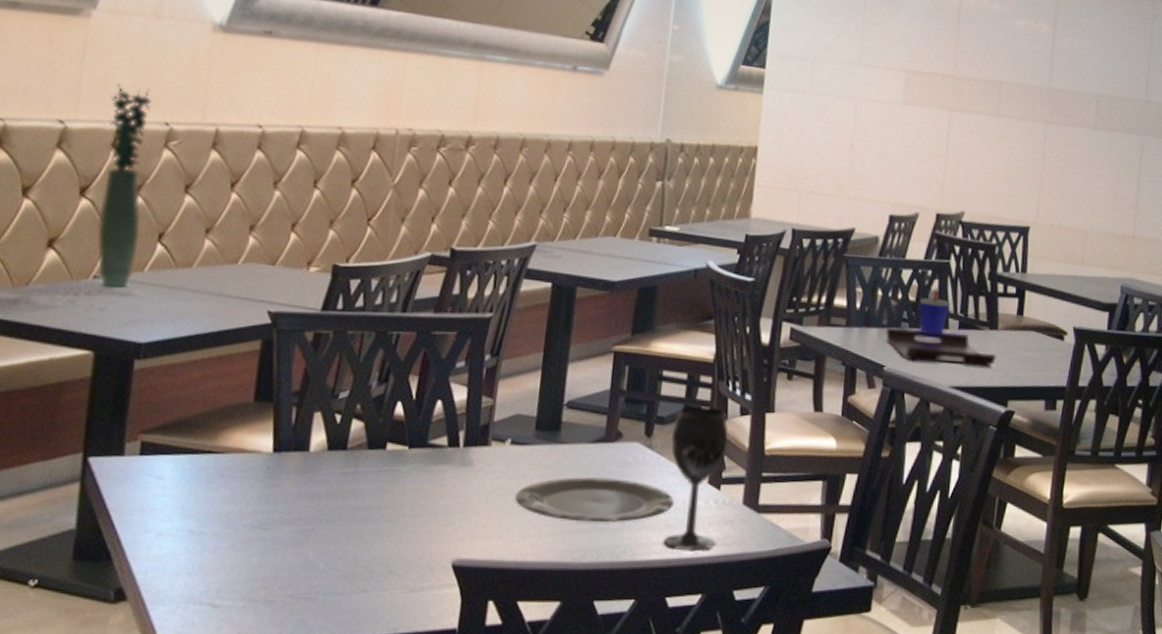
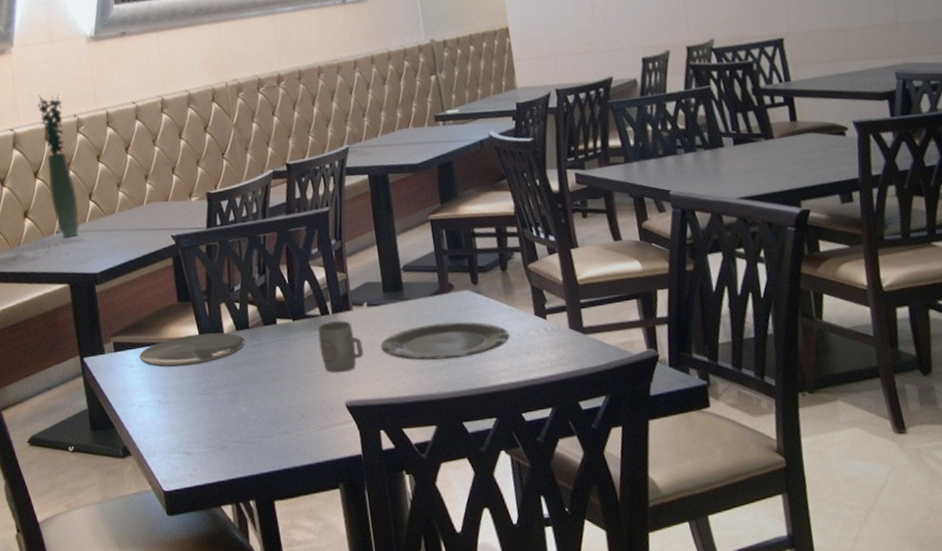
plate: none [176,446,338,489] -> present [139,332,246,368]
mug: none [434,456,493,521] -> present [317,320,364,372]
wine glass: present [663,405,728,552] -> none [493,251,554,374]
serving tray: present [885,327,997,366] -> none [663,149,780,181]
beverage cup: present [919,287,950,333] -> none [690,112,720,154]

